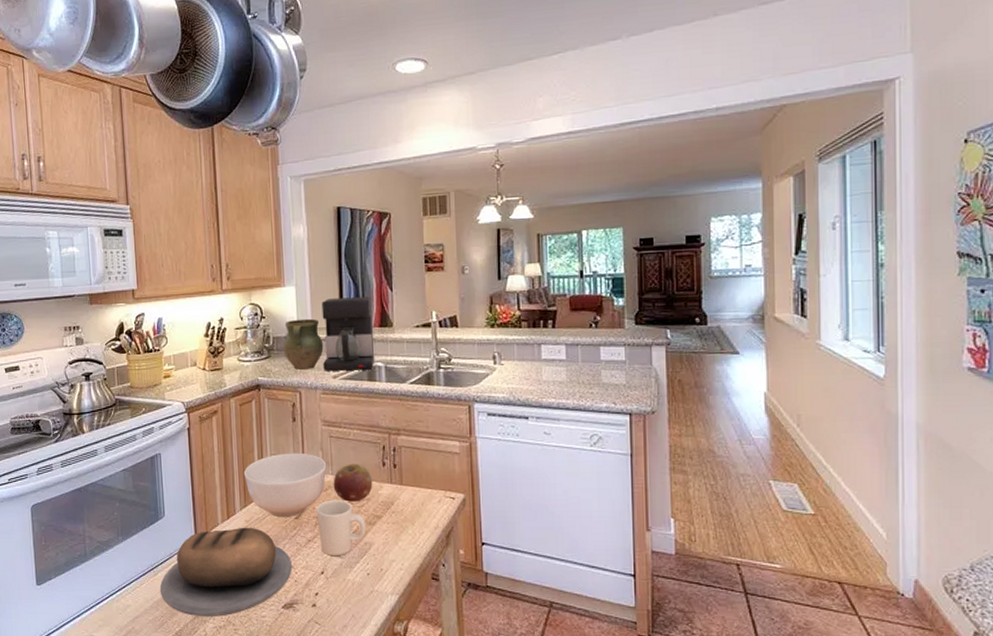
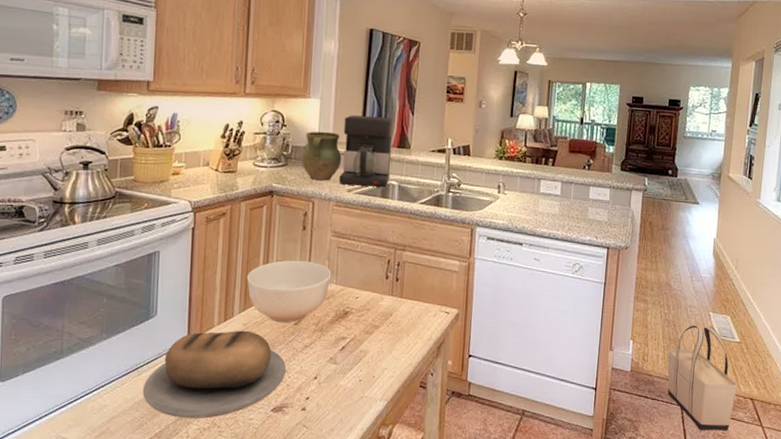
mug: present [316,499,366,555] -> none [316,308,363,362]
fruit: present [333,463,373,502] -> none [336,275,375,311]
shopping bag: none [720,496,818,622] -> present [667,325,737,431]

